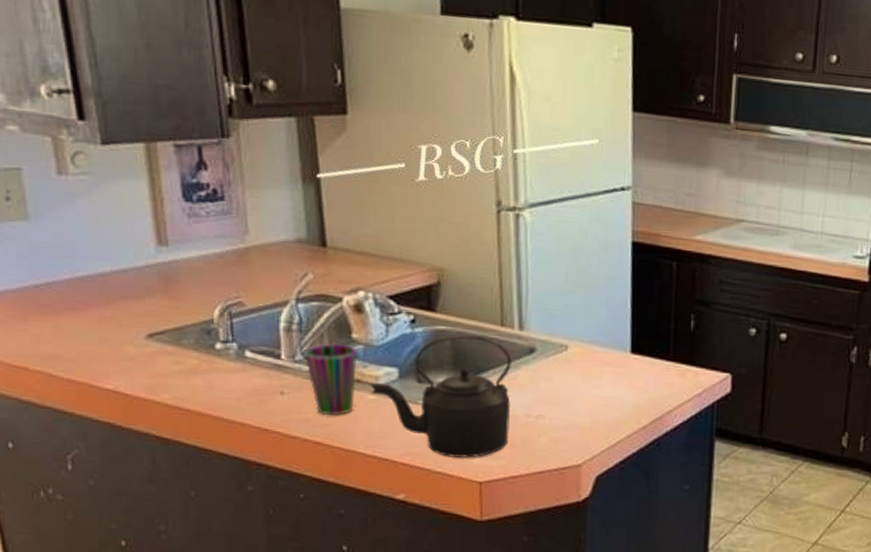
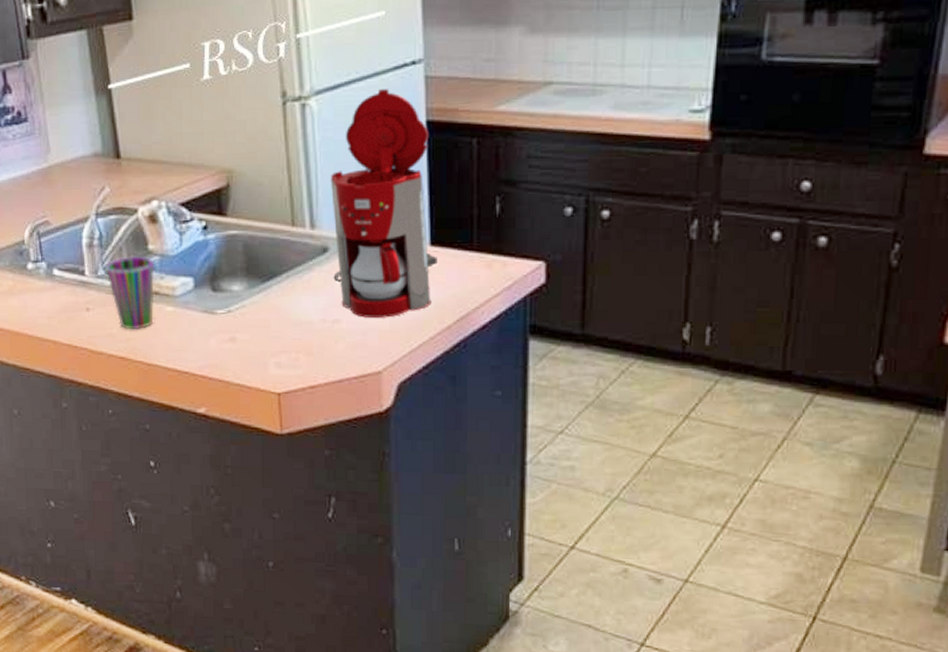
kettle: present [370,334,512,458] -> none [167,238,306,368]
coffee maker: none [539,209,637,416] -> present [330,89,437,318]

